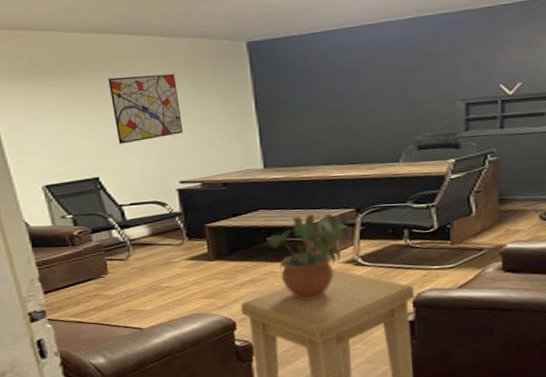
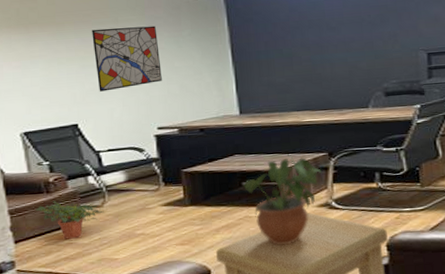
potted plant: none [62,254,129,291] -> present [35,201,104,239]

